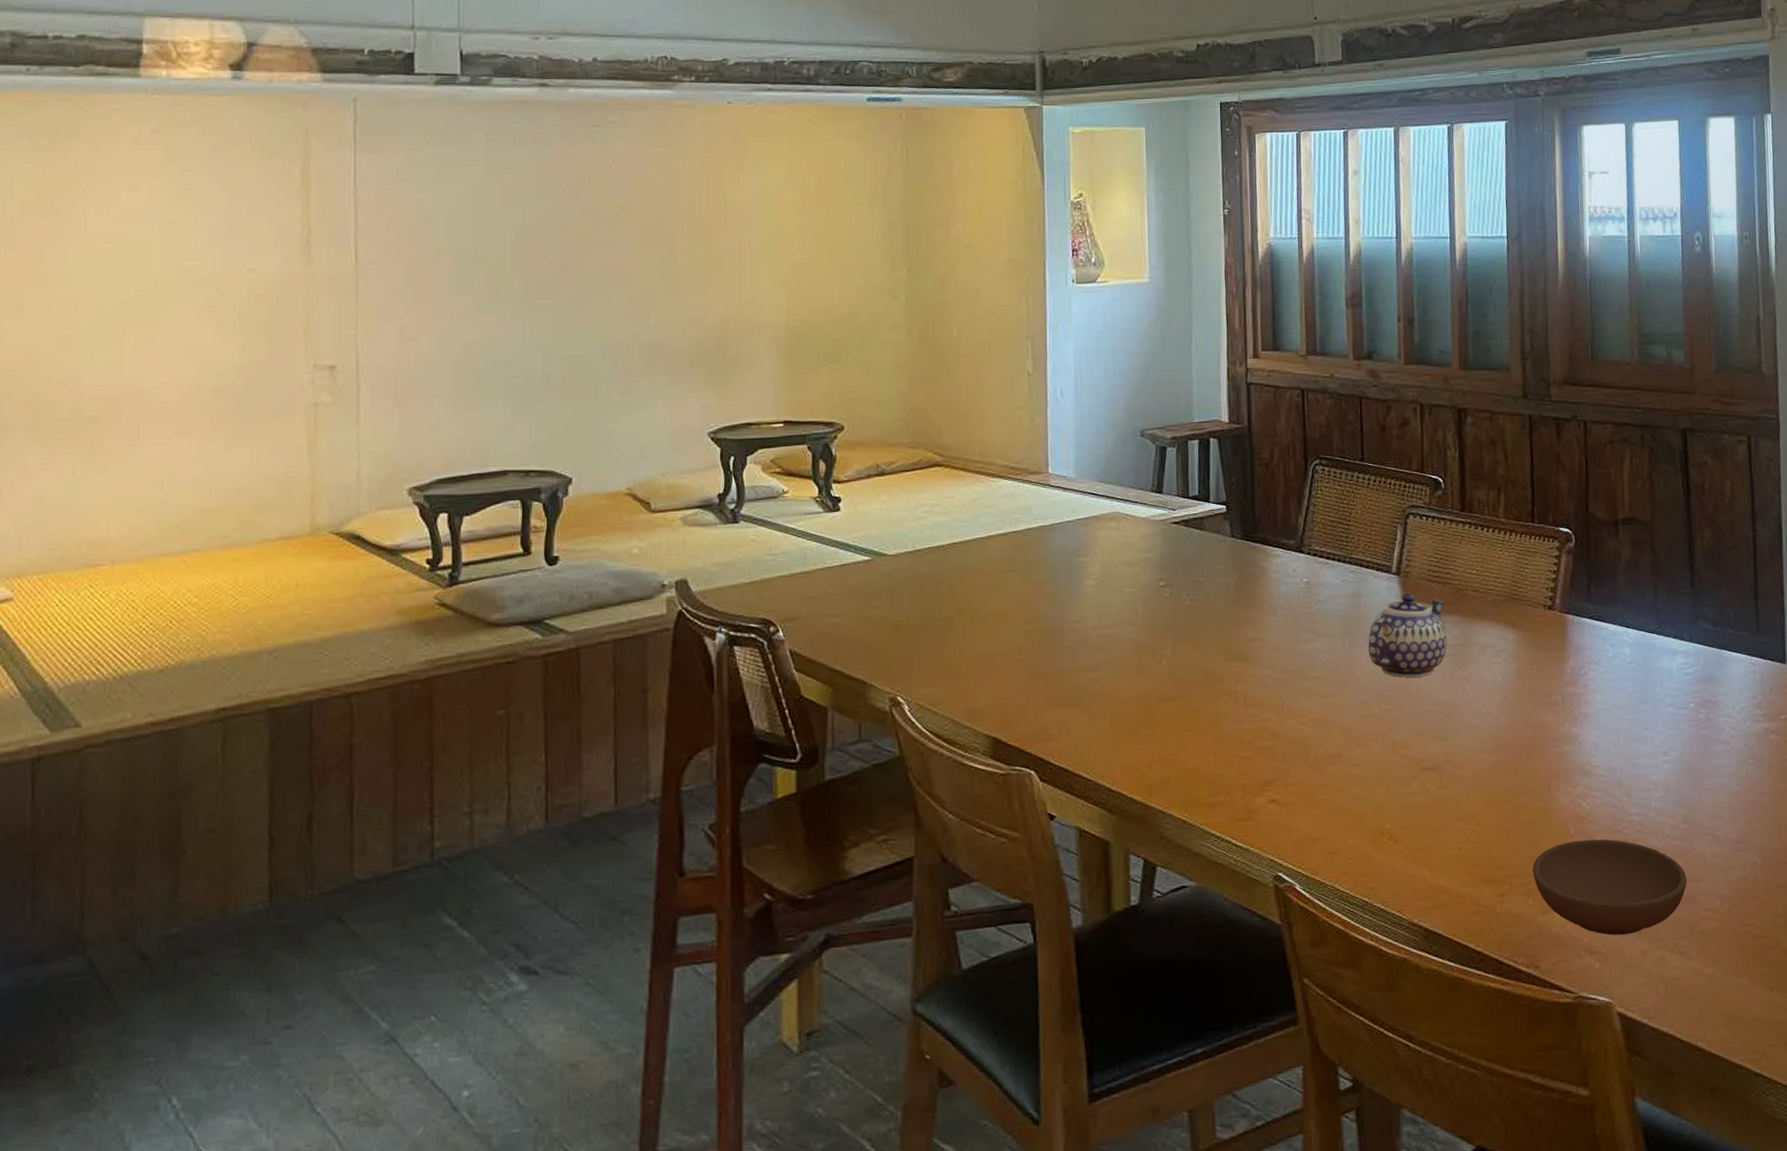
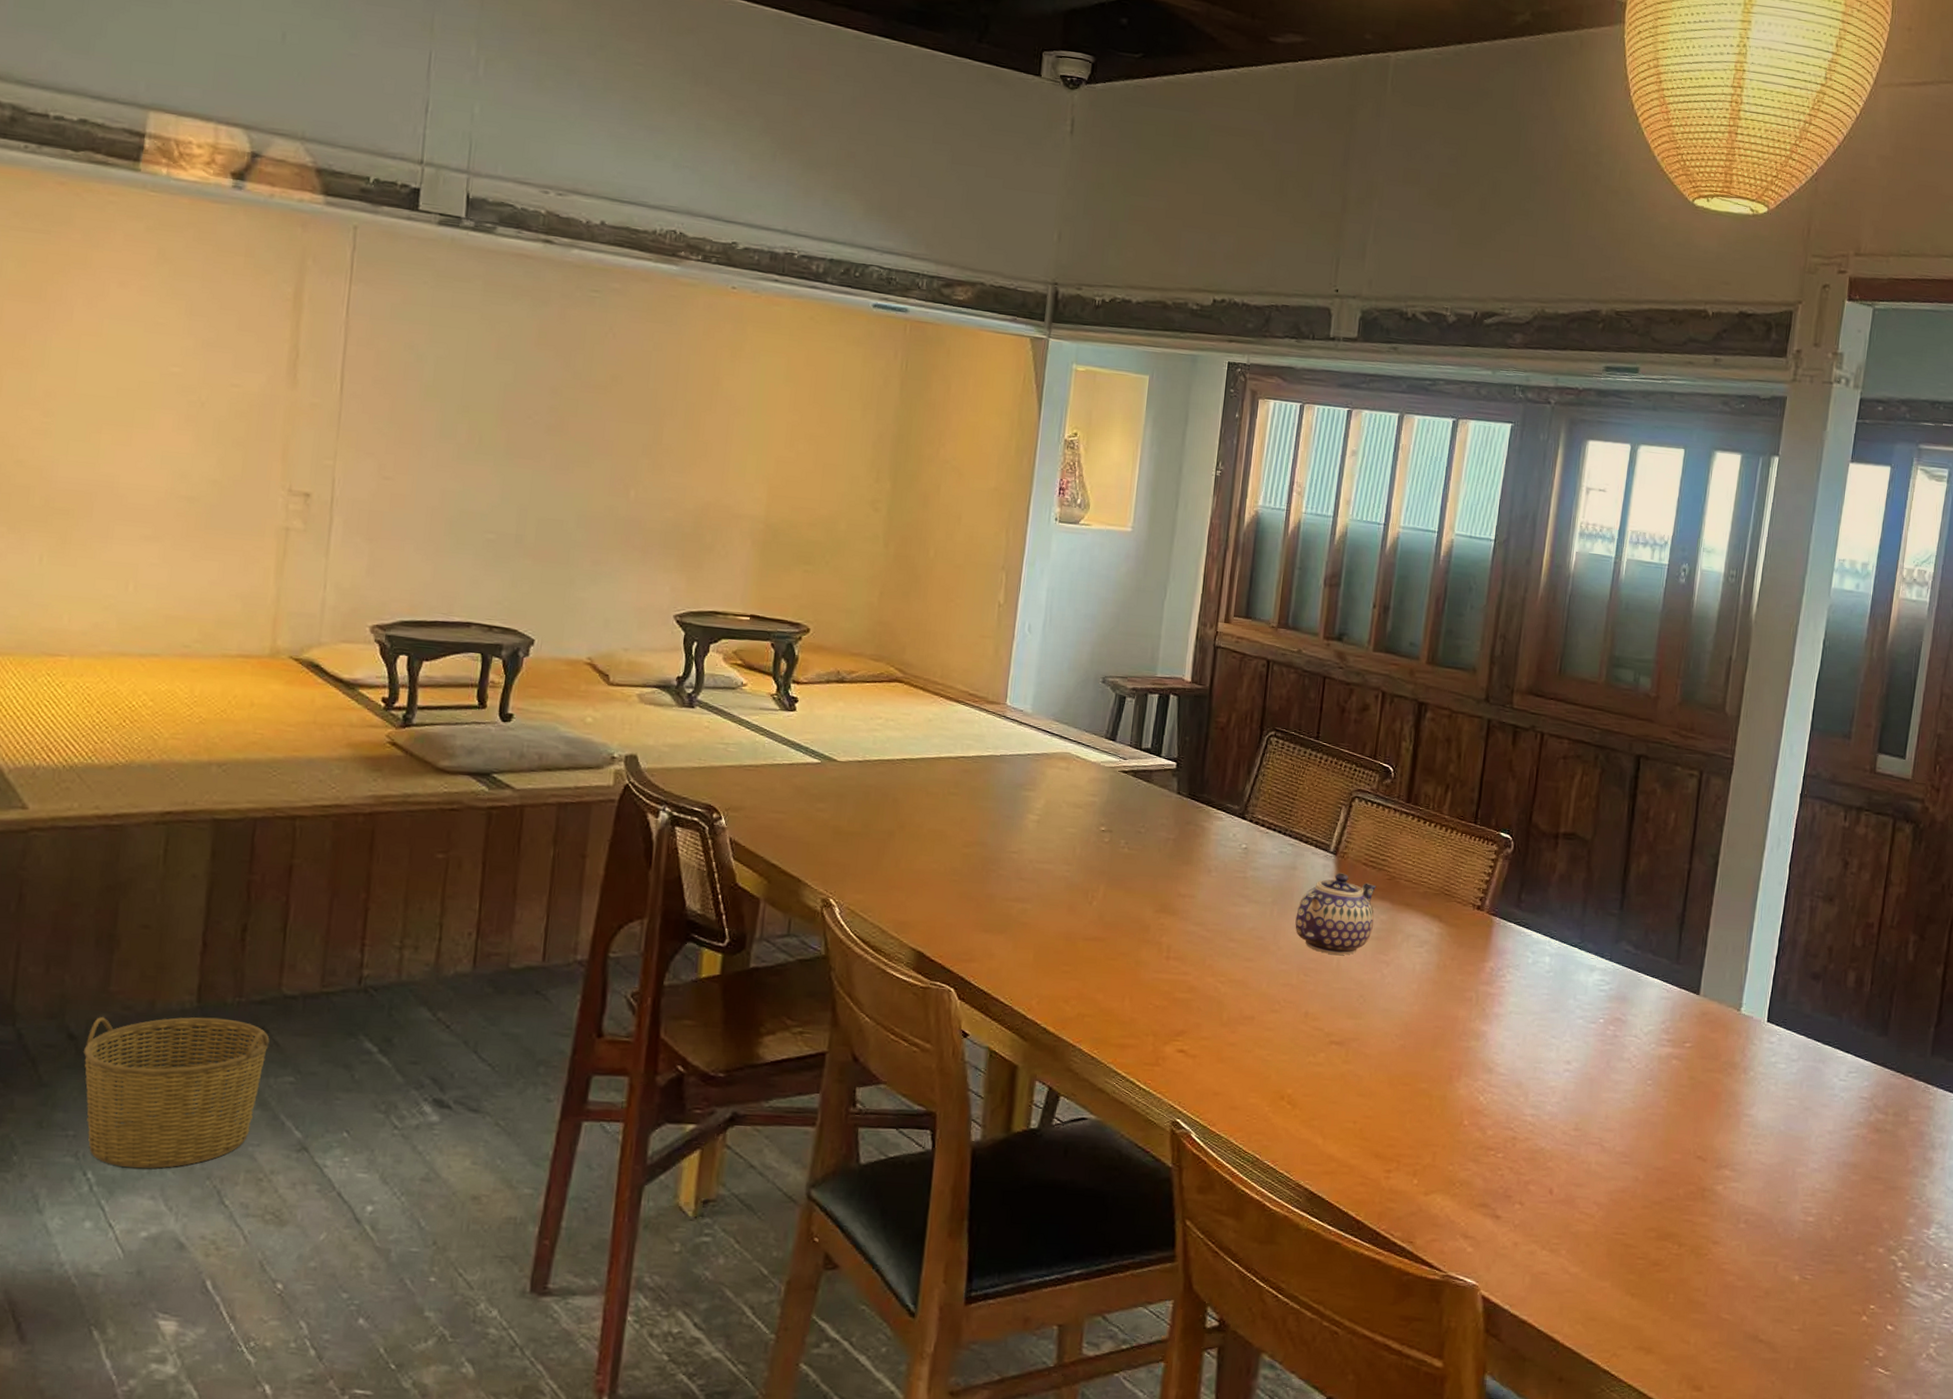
basket: none [158,914,346,1088] -> present [84,1017,270,1169]
bowl: present [1532,839,1687,936] -> none [1421,1131,1569,1226]

